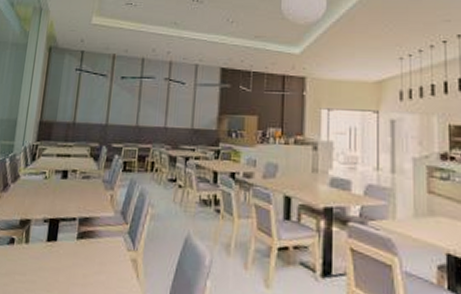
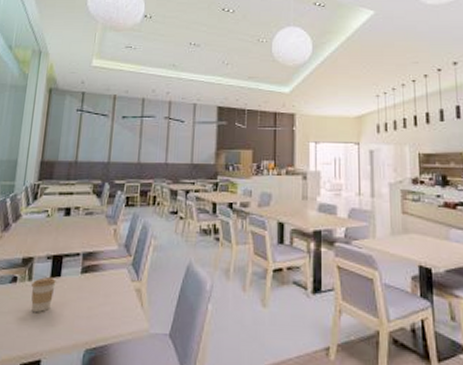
coffee cup: none [27,240,52,276] -> present [31,276,56,312]

